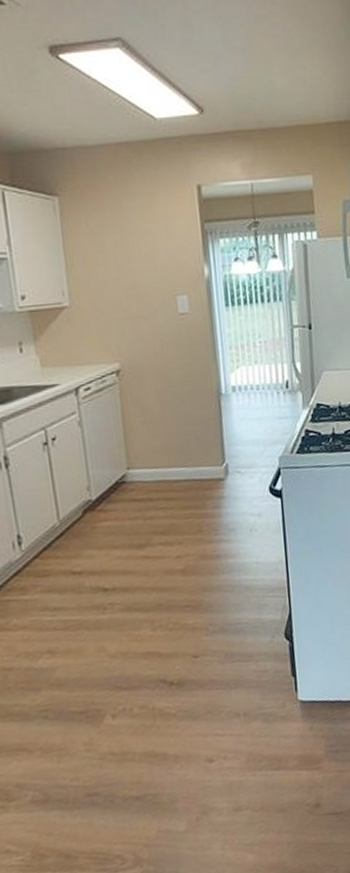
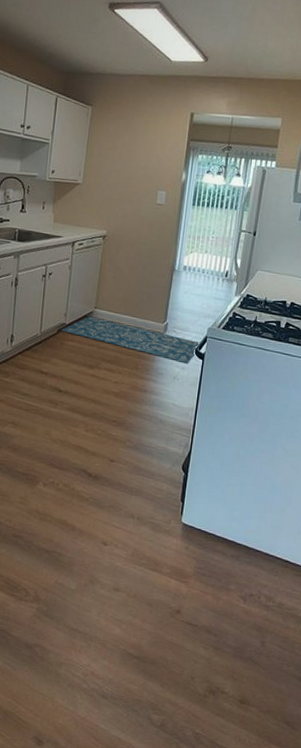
rug: none [88,476,276,512] -> present [61,316,202,364]

